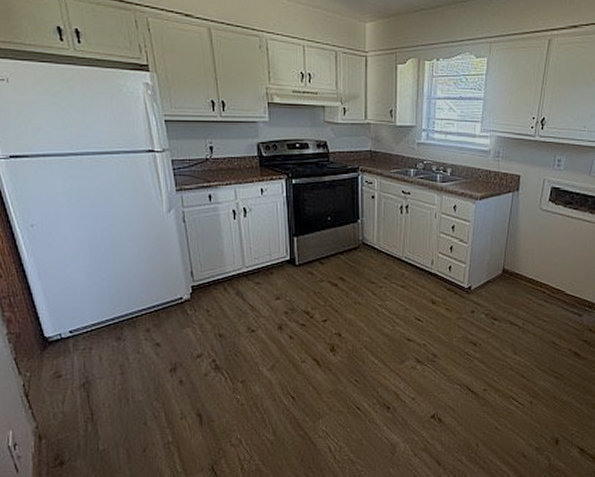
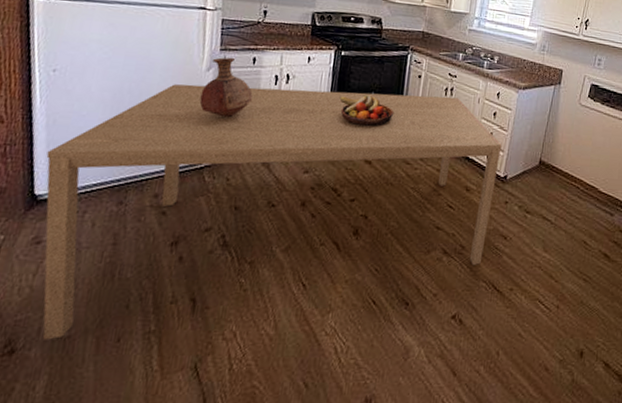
dining table: none [46,214,463,453] -> present [42,84,502,340]
vase: none [167,196,215,253] -> present [199,57,253,117]
fruit bowl: none [297,220,353,251] -> present [339,94,395,127]

